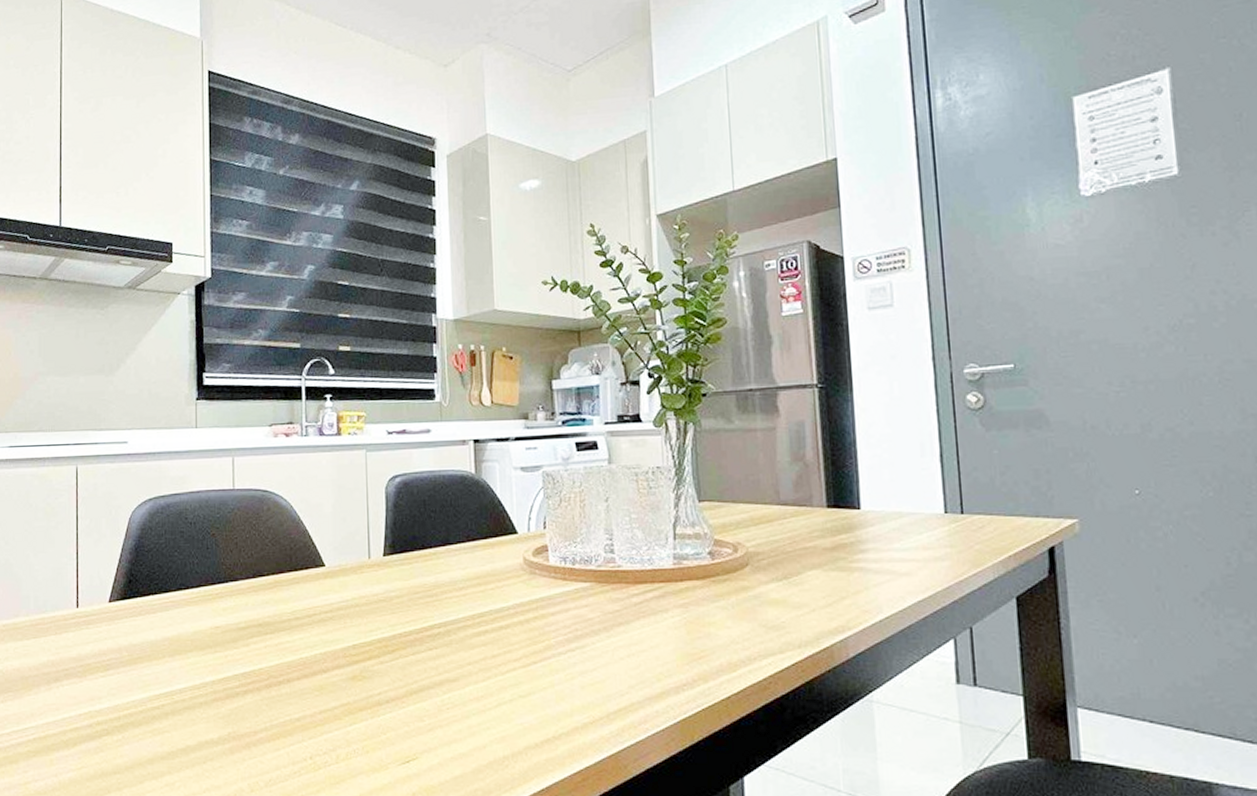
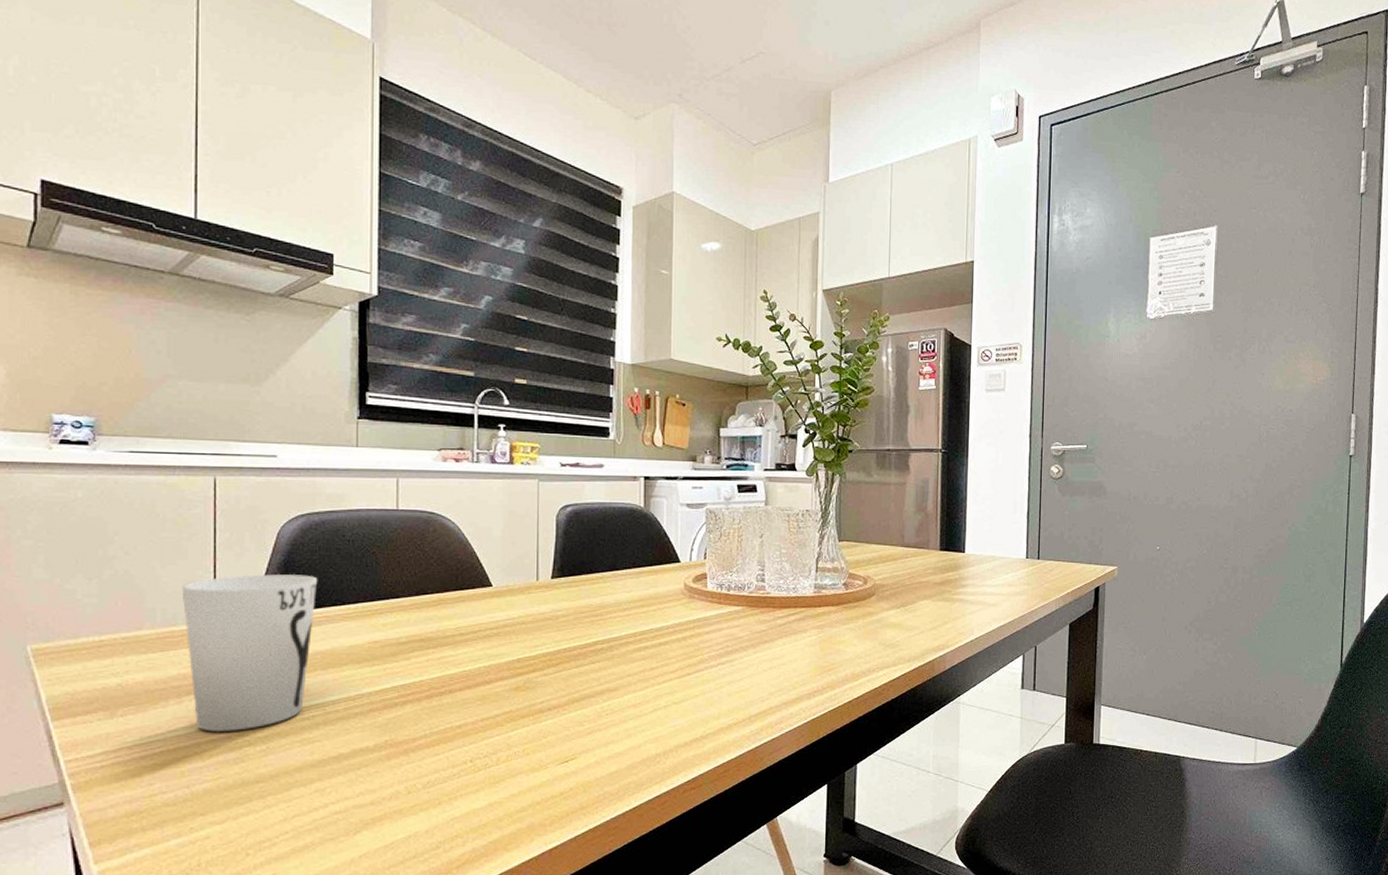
cup: none [50,559,165,719] -> present [181,574,318,731]

